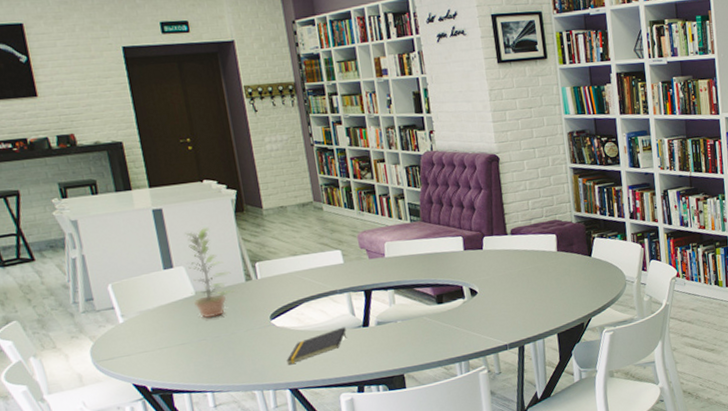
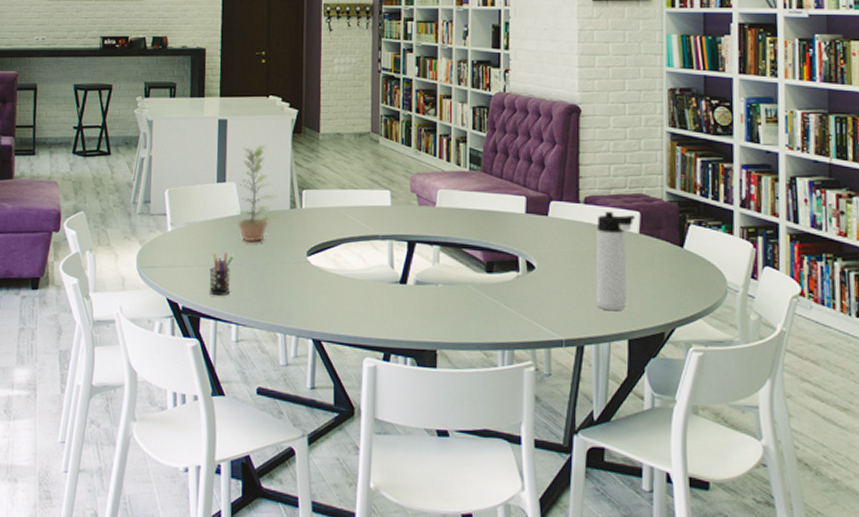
pen holder: none [173,331,200,372] -> present [209,252,233,297]
notepad: present [286,327,348,365] -> none [315,279,382,312]
thermos bottle: none [523,238,553,315] -> present [596,212,635,311]

